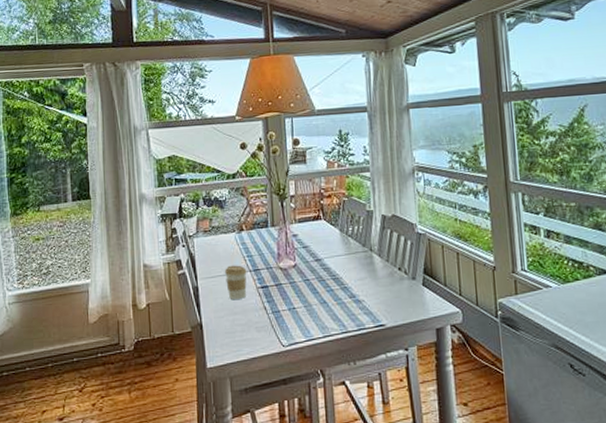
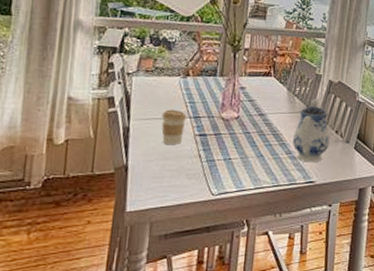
teapot: none [354,236,394,304] -> present [293,98,330,162]

